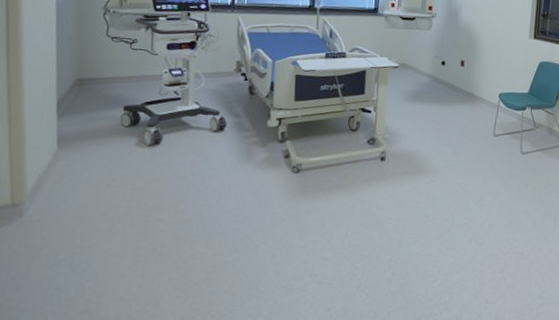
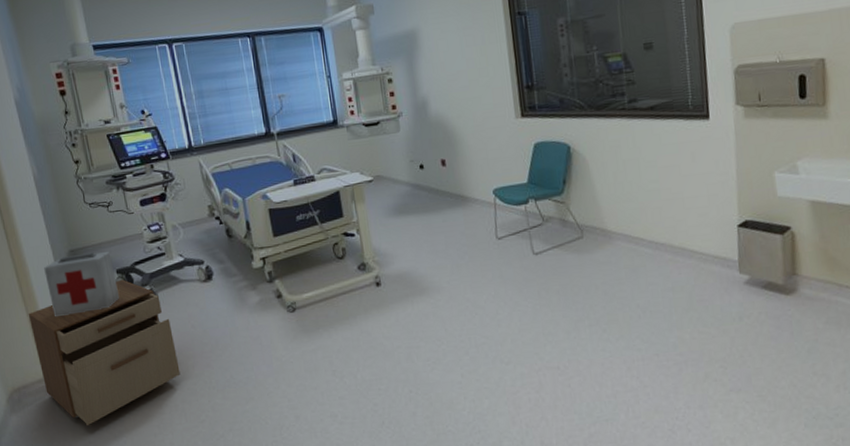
filing cabinet: none [8,116,170,259] -> present [28,279,181,425]
first-aid kit: none [40,84,122,144] -> present [44,251,120,317]

